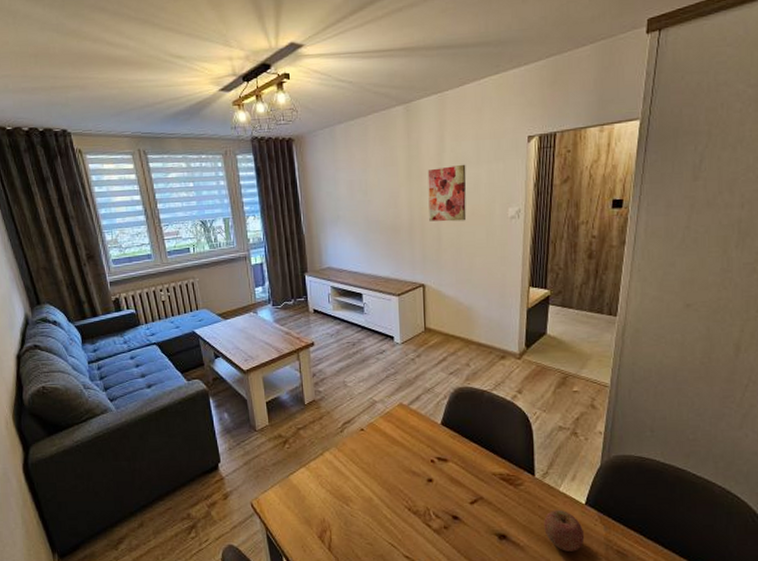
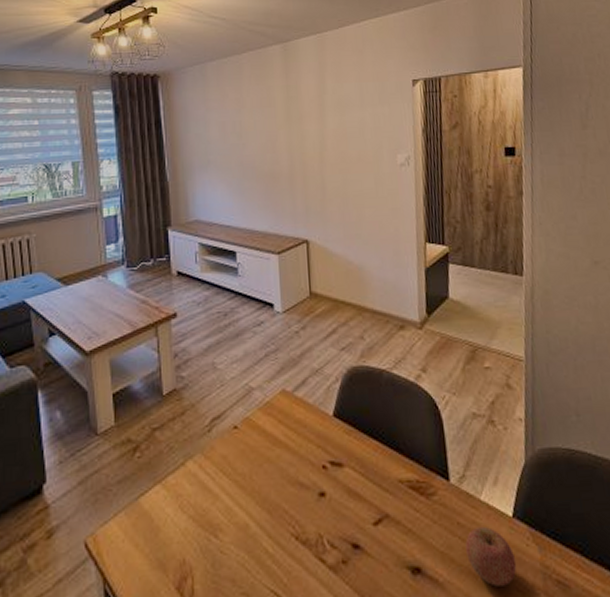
wall art: present [427,164,467,222] -> none [308,107,352,169]

